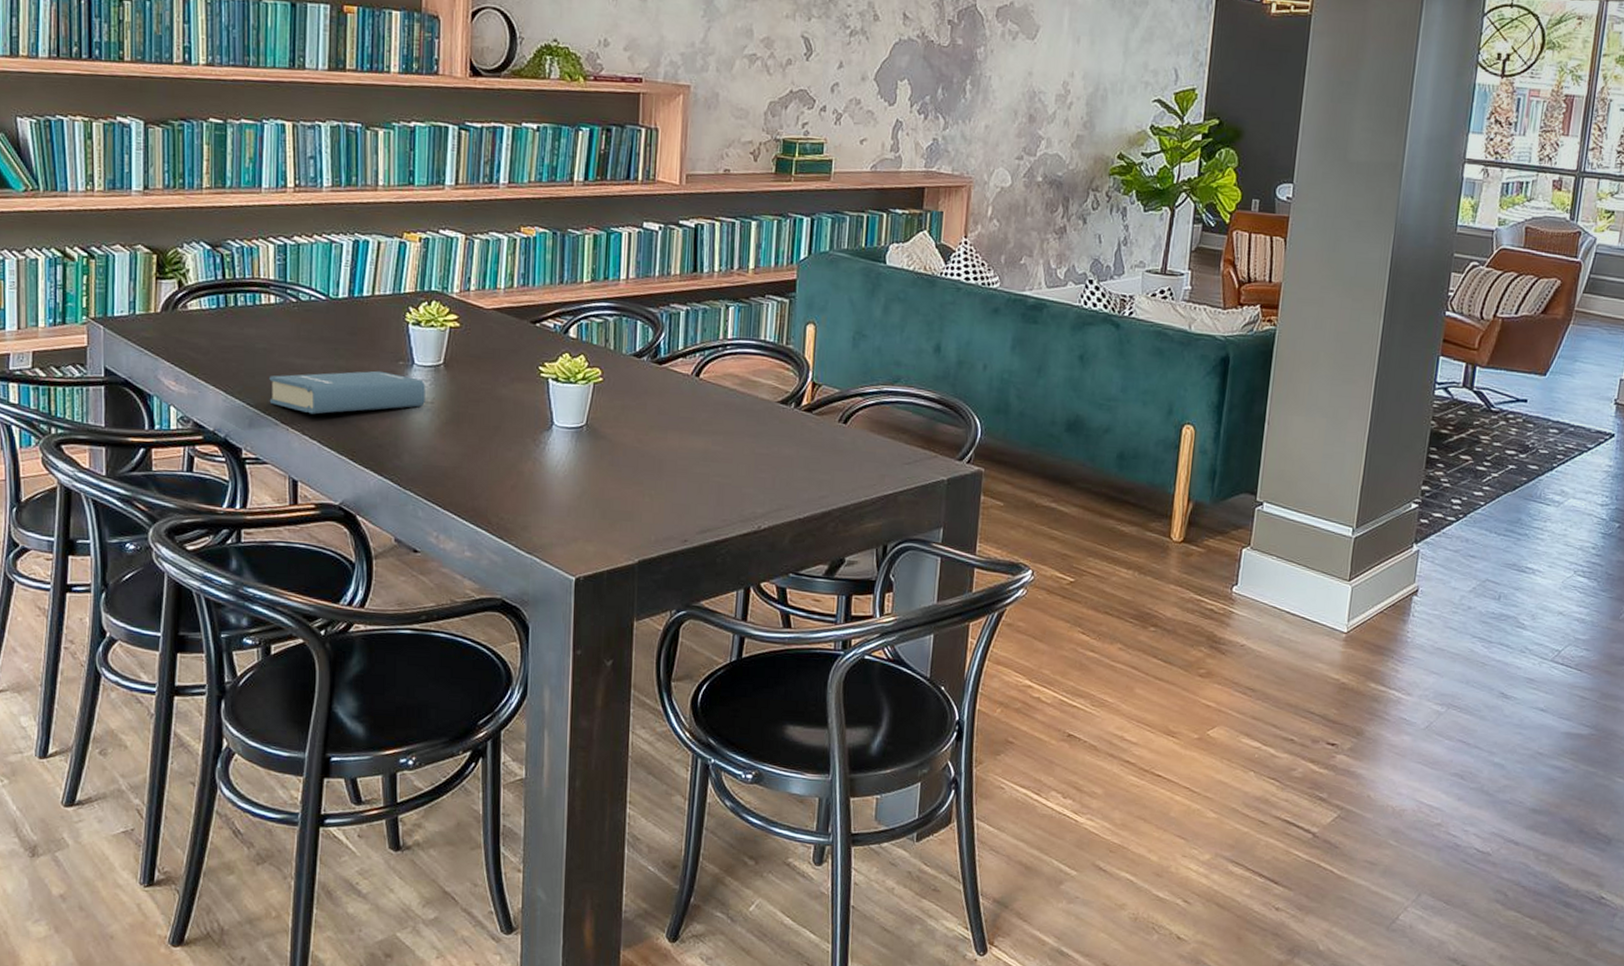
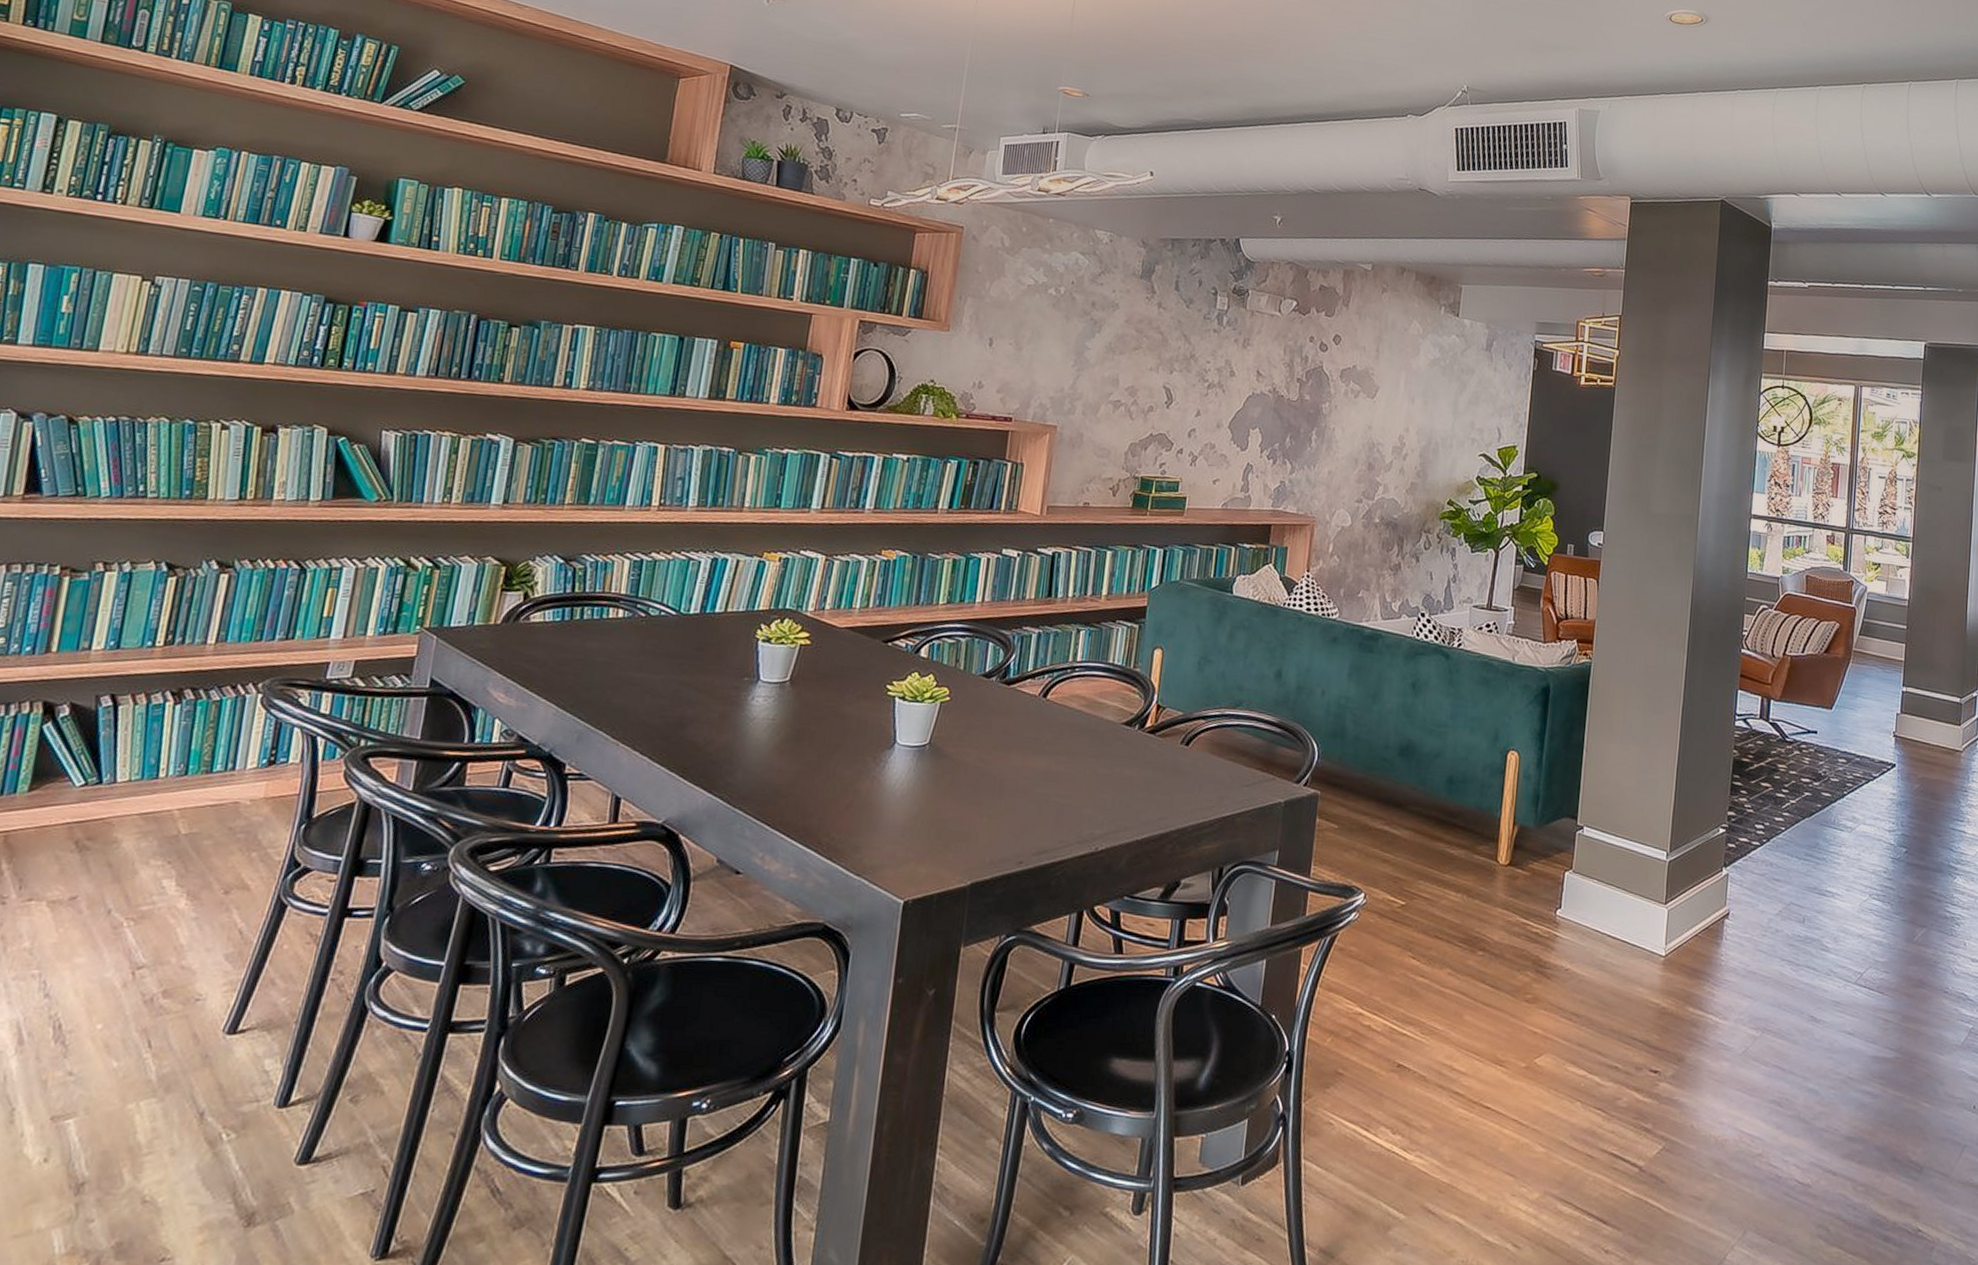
hardback book: present [269,370,425,415] -> none [602,686,769,730]

